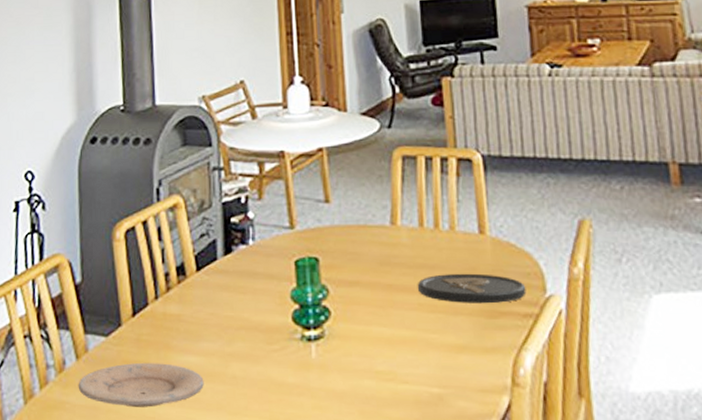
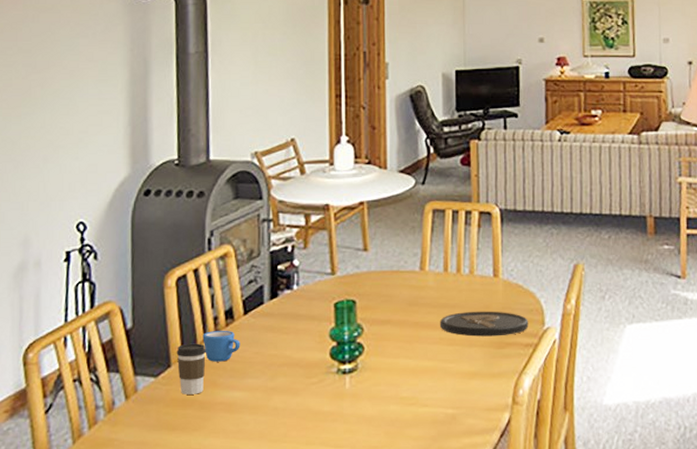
plate: present [78,362,204,408] -> none [127,399,247,440]
coffee cup: none [127,301,158,357] -> present [176,343,206,395]
mug: none [154,287,194,322] -> present [202,330,241,362]

